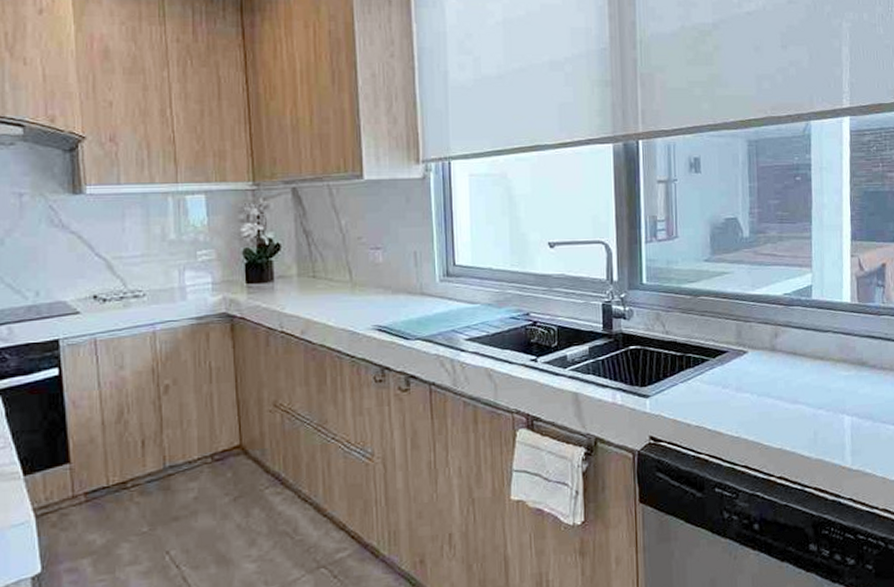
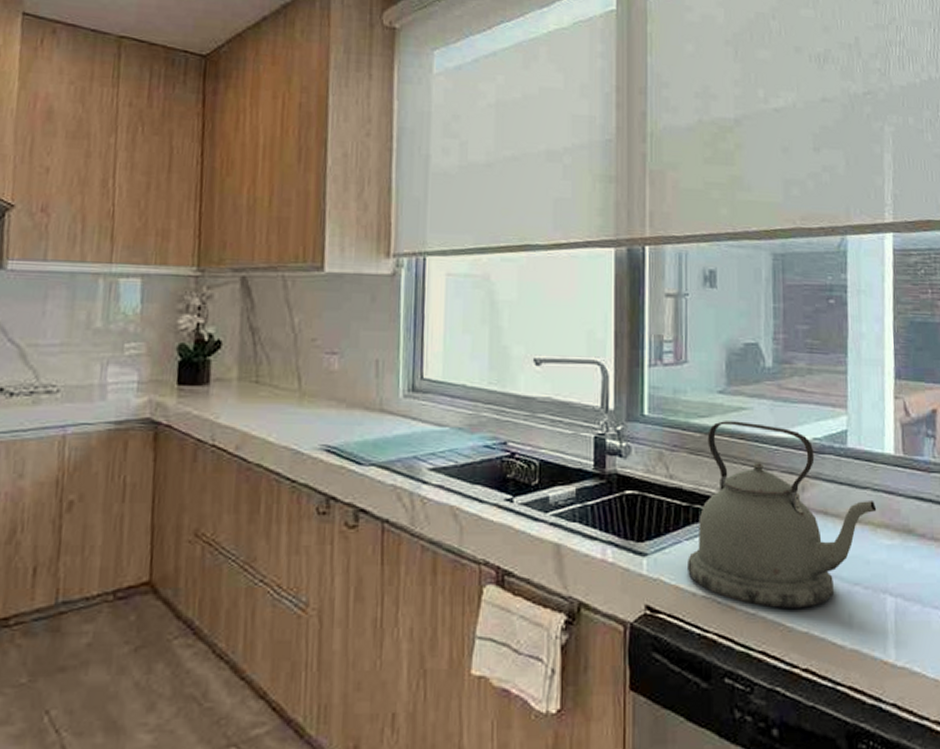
kettle: none [683,283,837,432] -> present [688,421,877,608]

